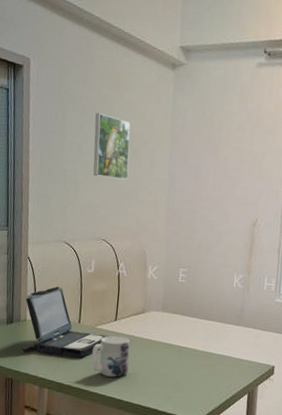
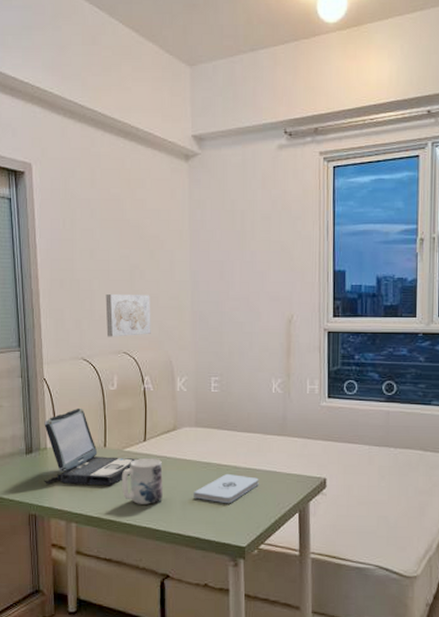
wall art: none [88,185,131,226] -> present [105,294,151,337]
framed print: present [93,113,131,180] -> none [106,215,147,285]
notepad: none [156,355,215,382] -> present [194,473,259,504]

